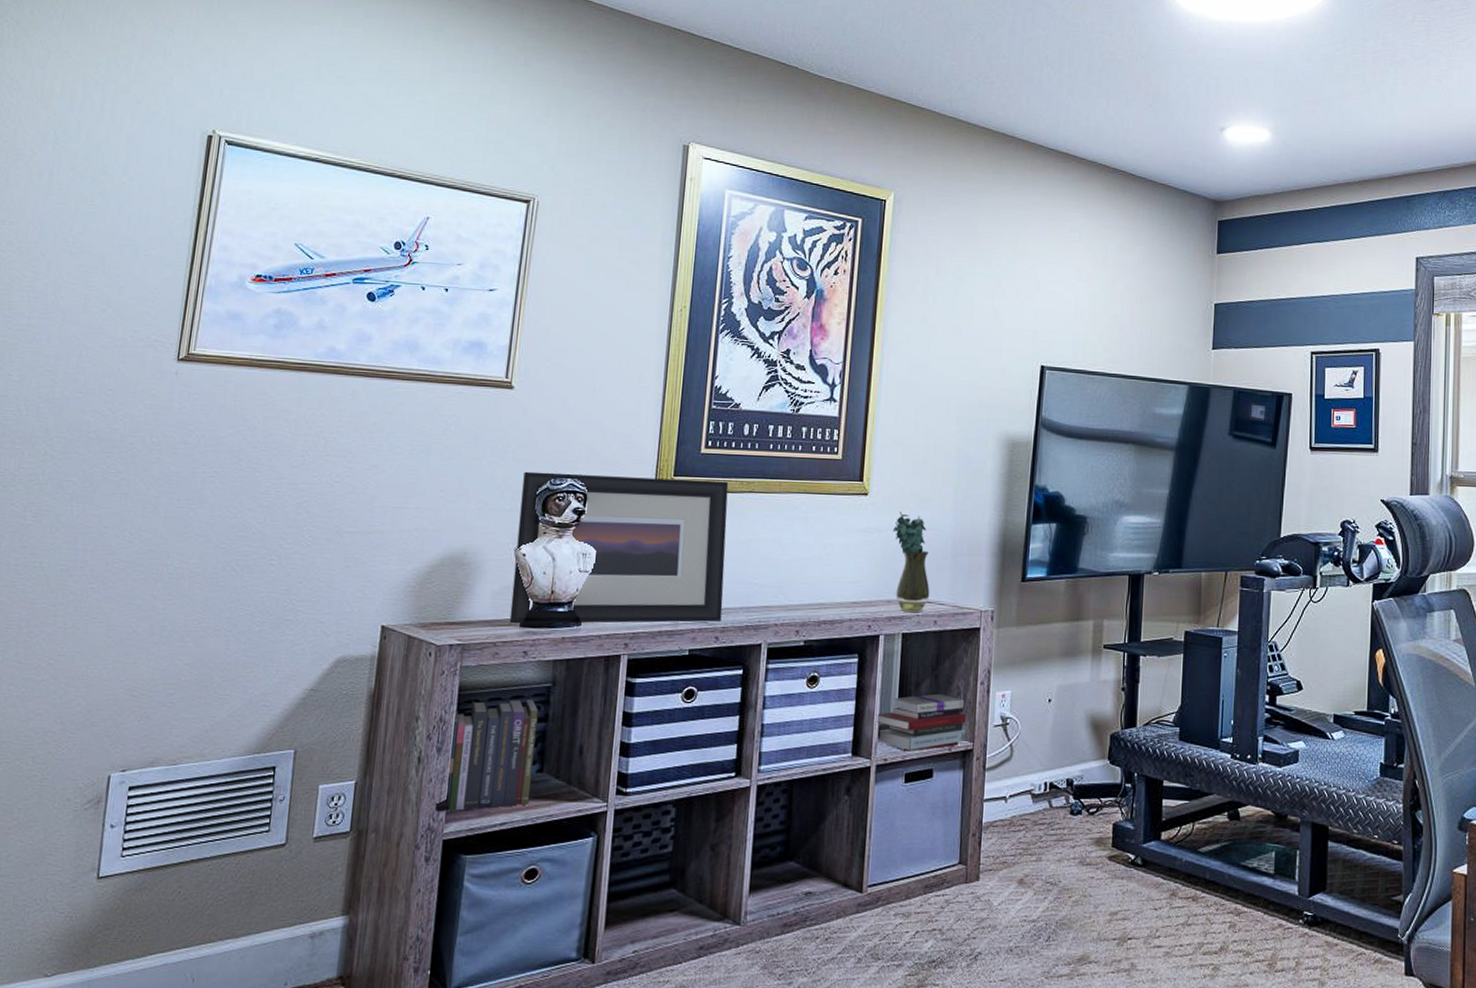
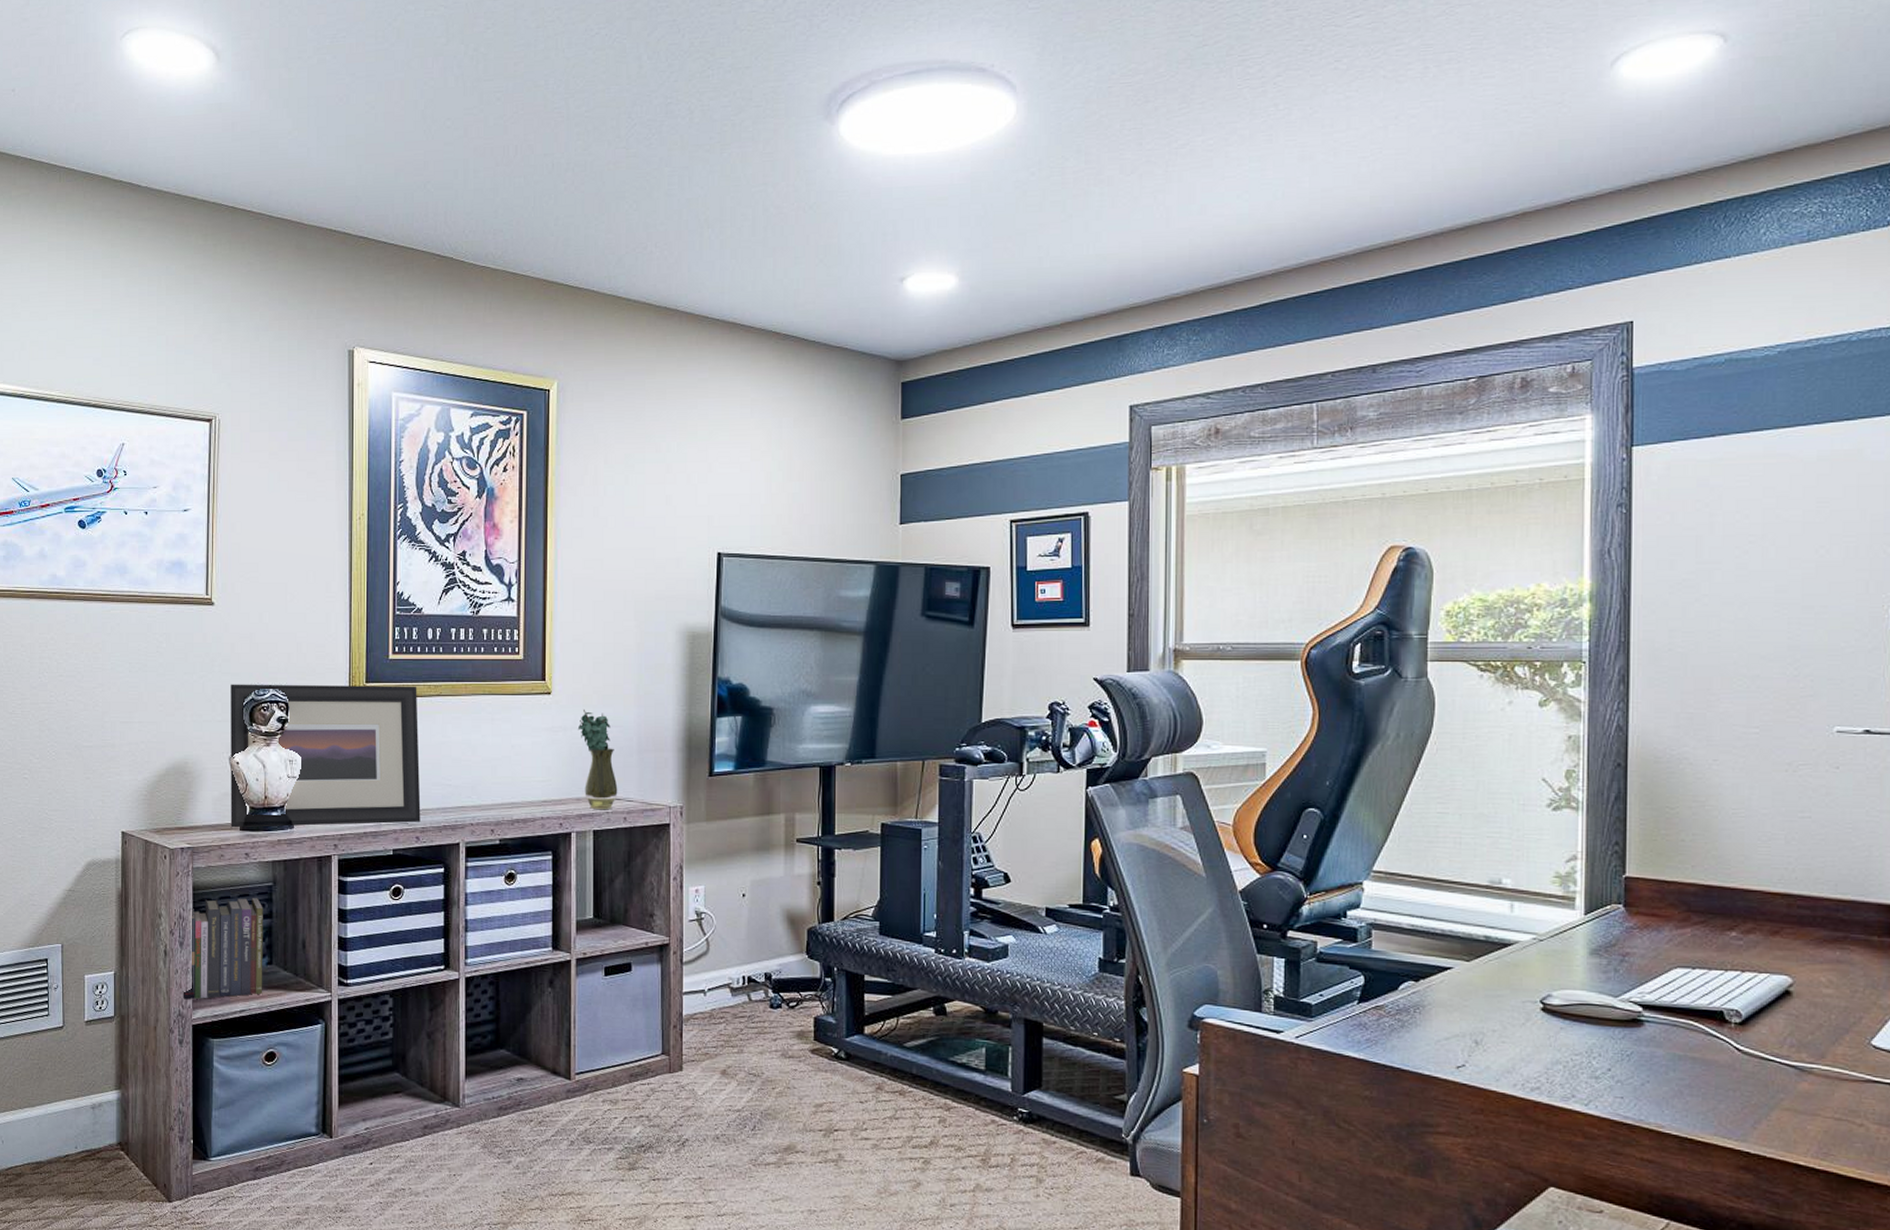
books: present [876,693,967,751] -> none [573,889,661,946]

